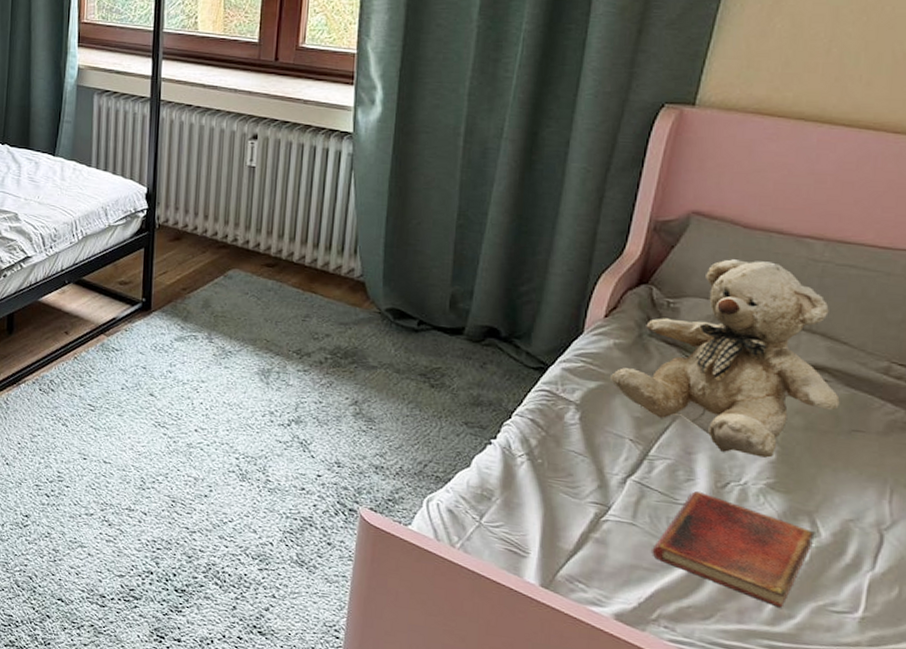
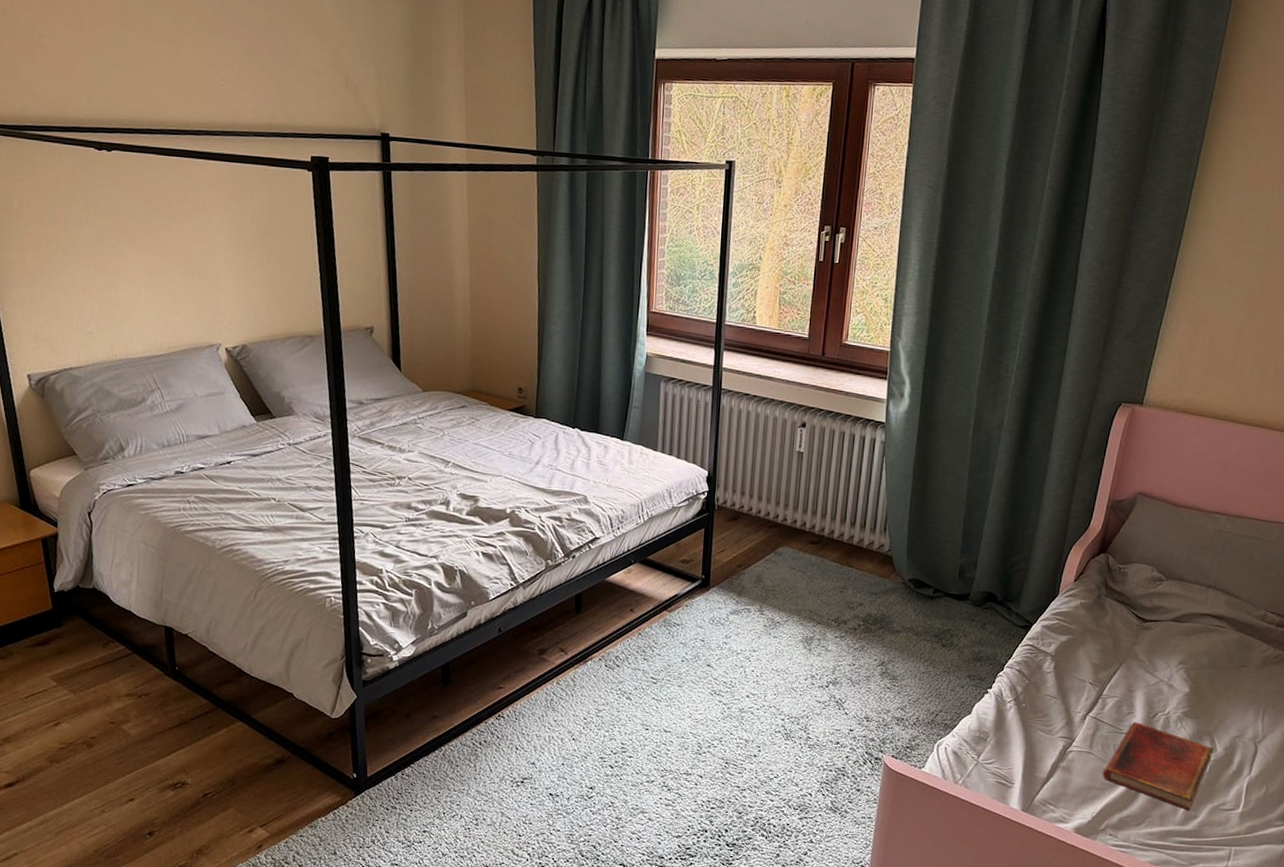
teddy bear: present [610,259,840,458] -> none [1077,531,1233,691]

